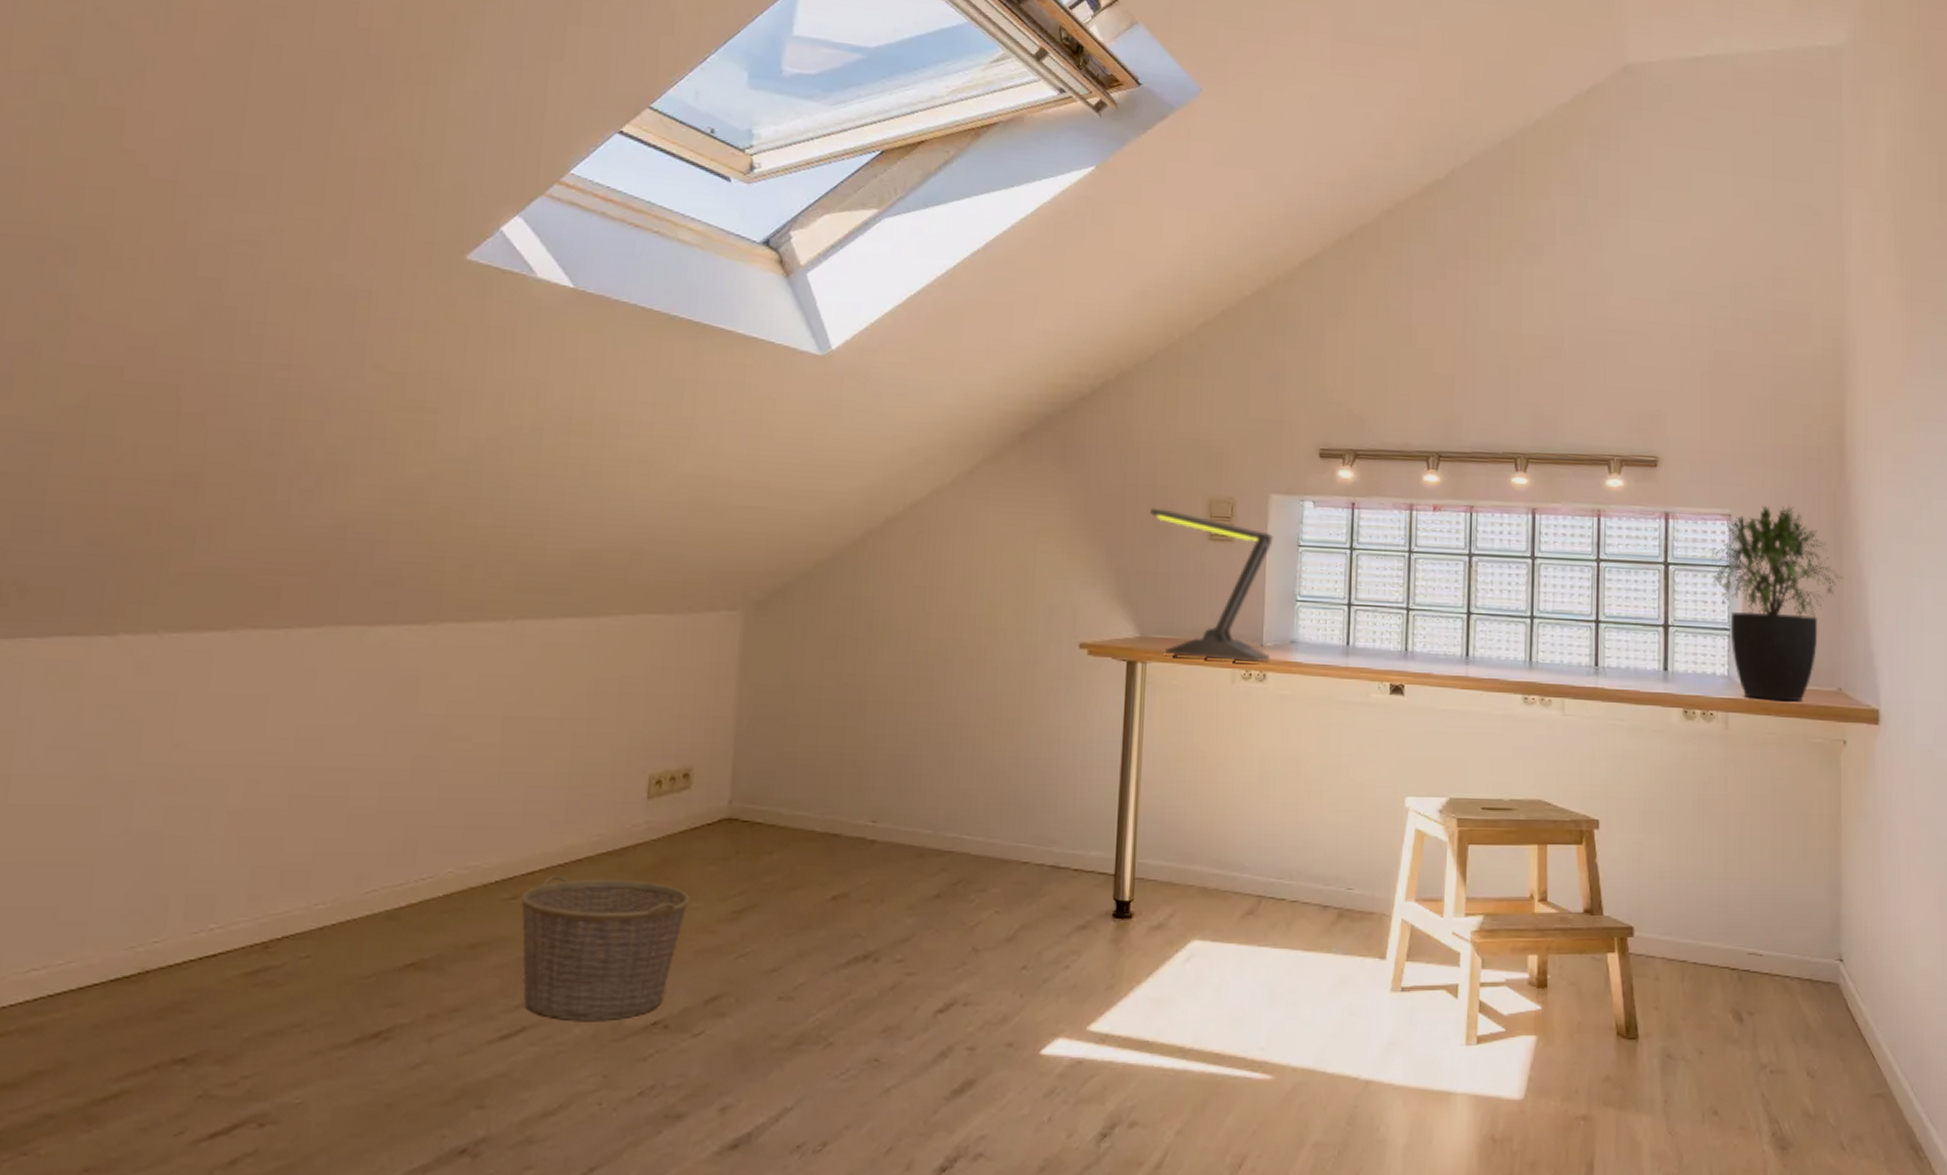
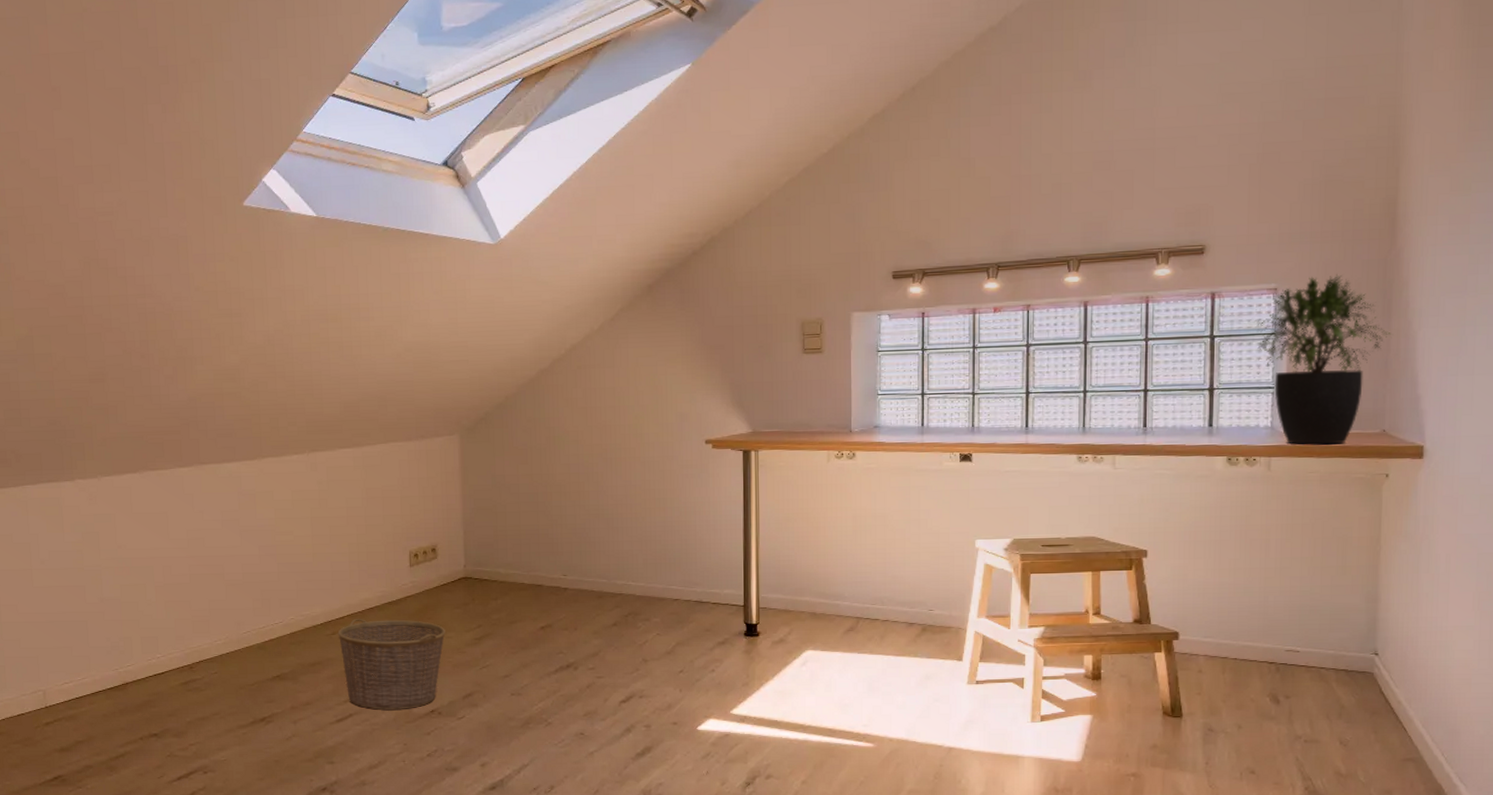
desk lamp: present [1149,508,1273,663] -> none [753,332,858,445]

